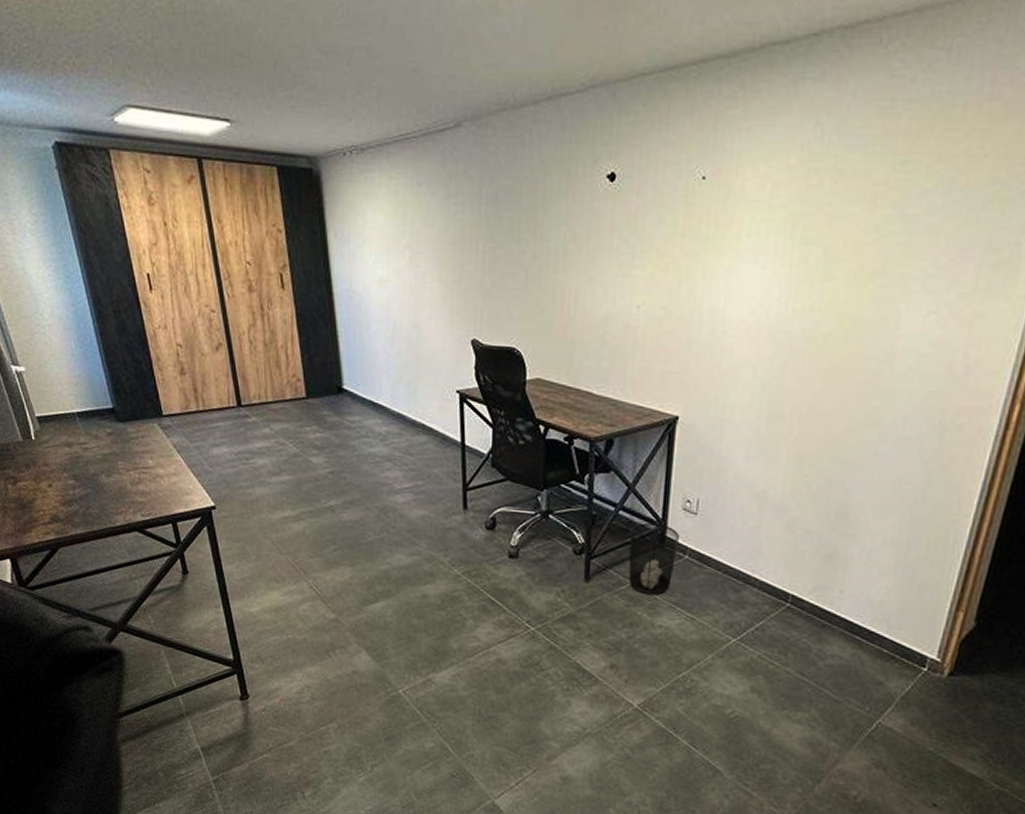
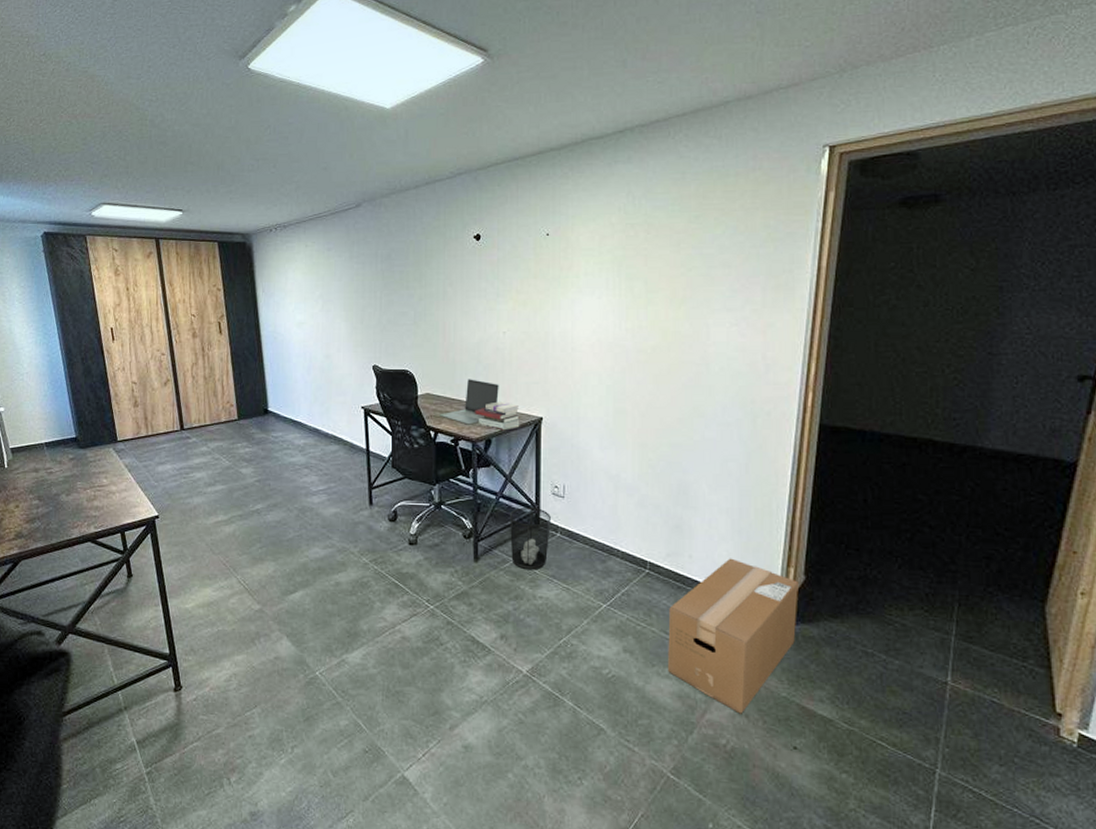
laptop: none [552,363,627,421] -> present [440,379,499,425]
books: none [595,393,651,430] -> present [475,401,520,431]
box: none [800,596,967,766] -> present [668,558,799,714]

